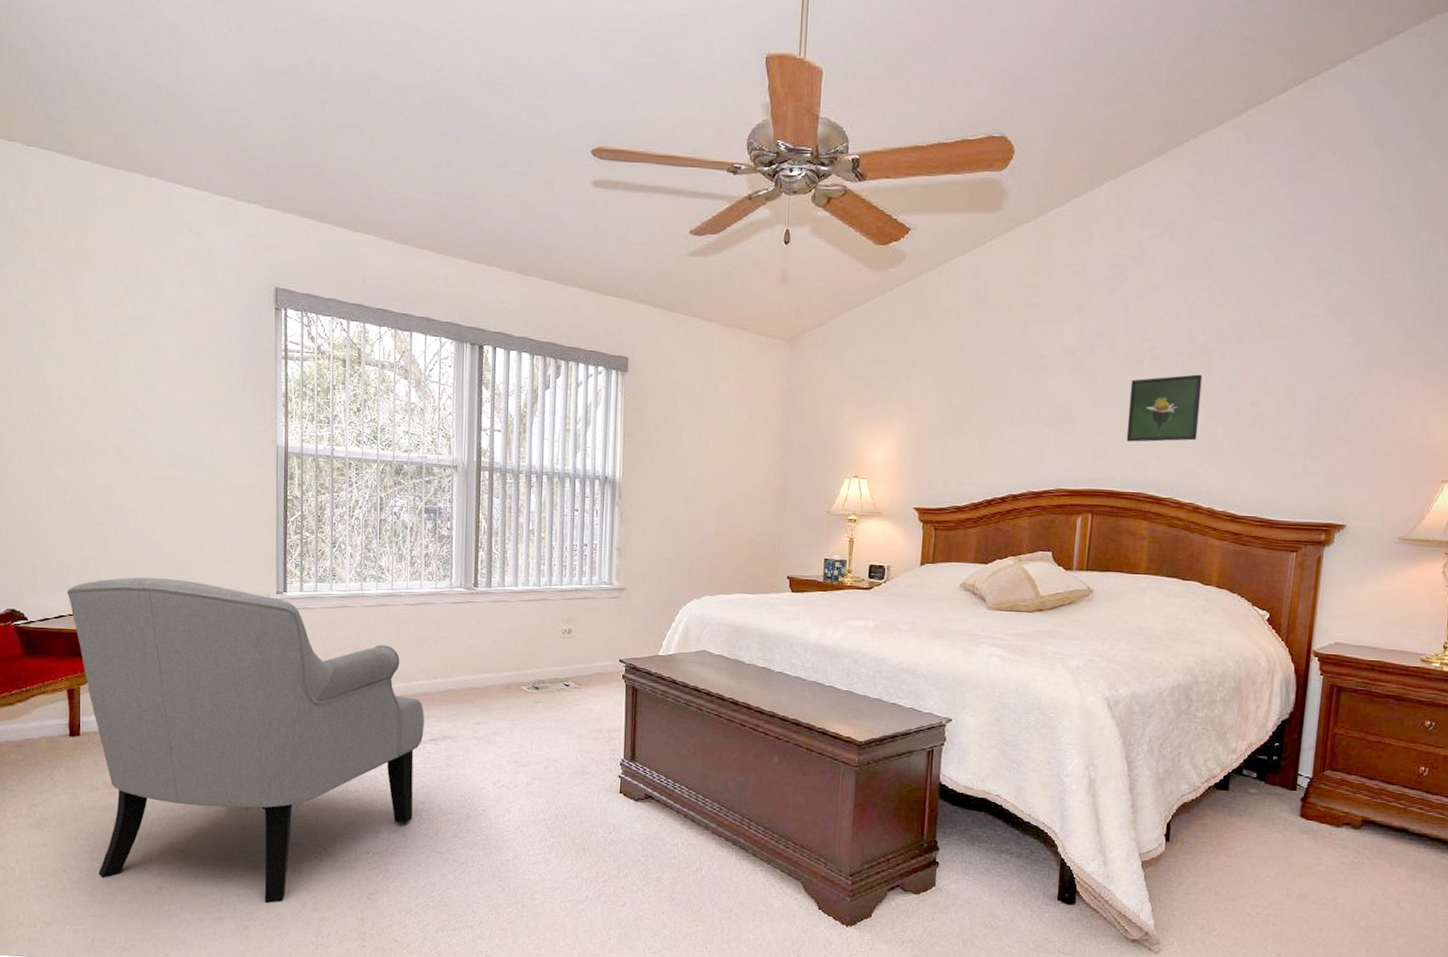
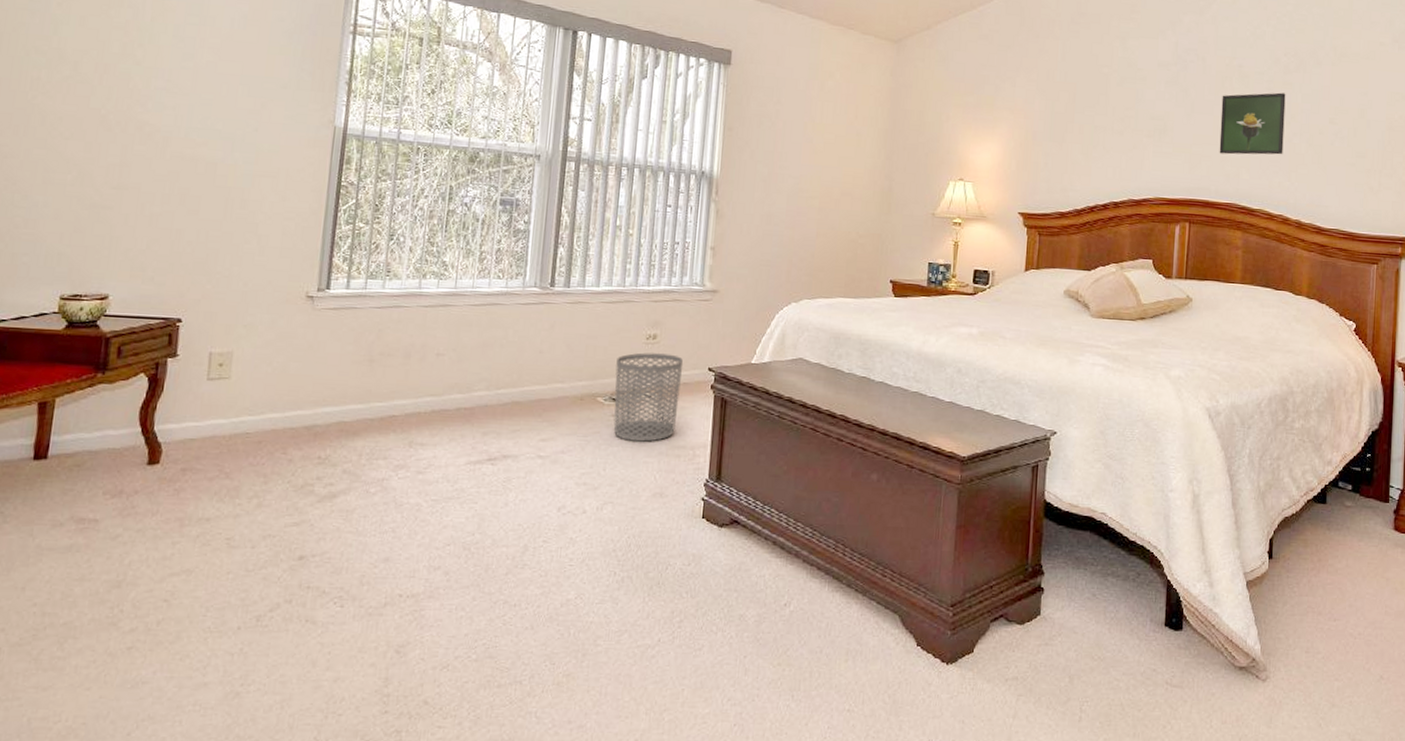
chair: present [68,577,424,904] -> none [49,269,483,663]
waste bin: none [536,646,597,726] -> present [613,352,684,442]

